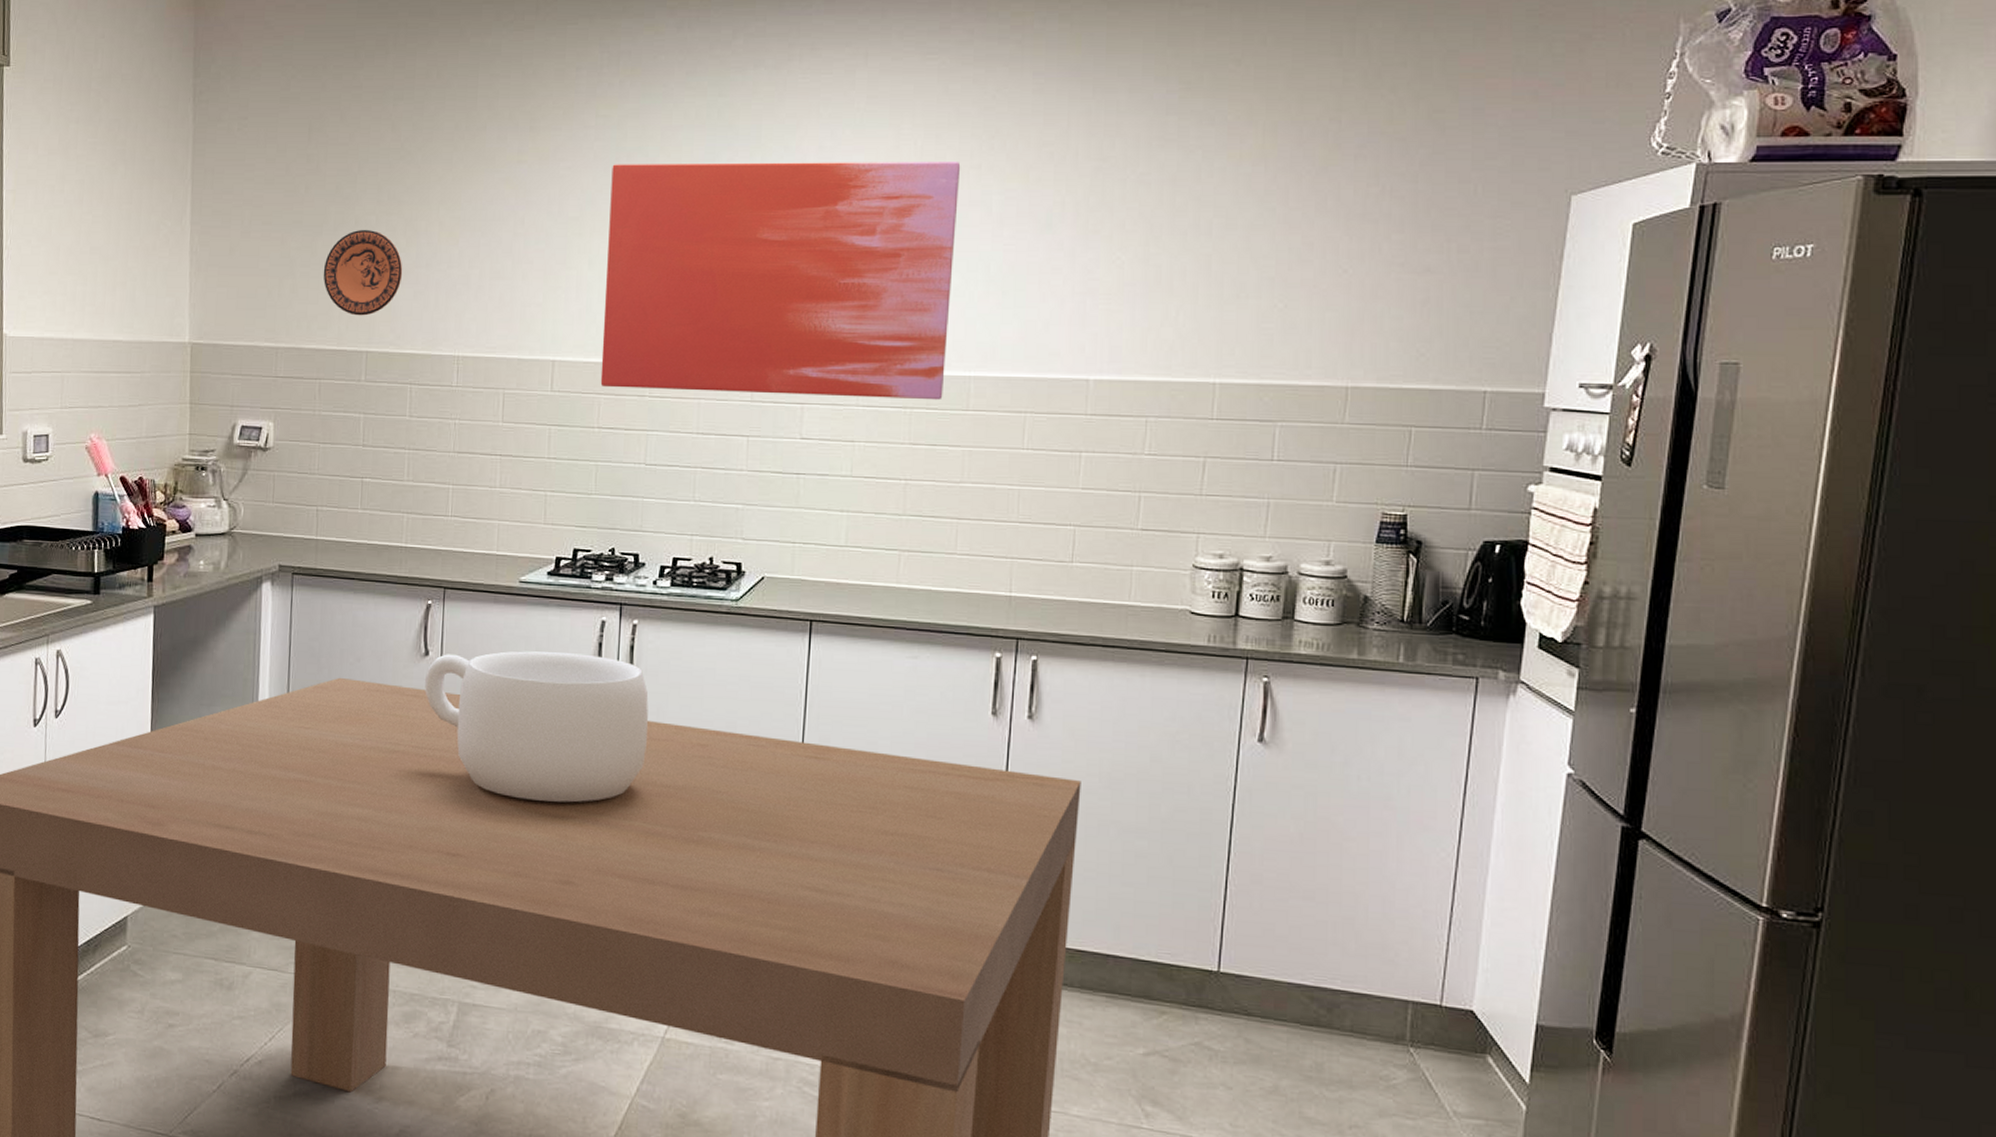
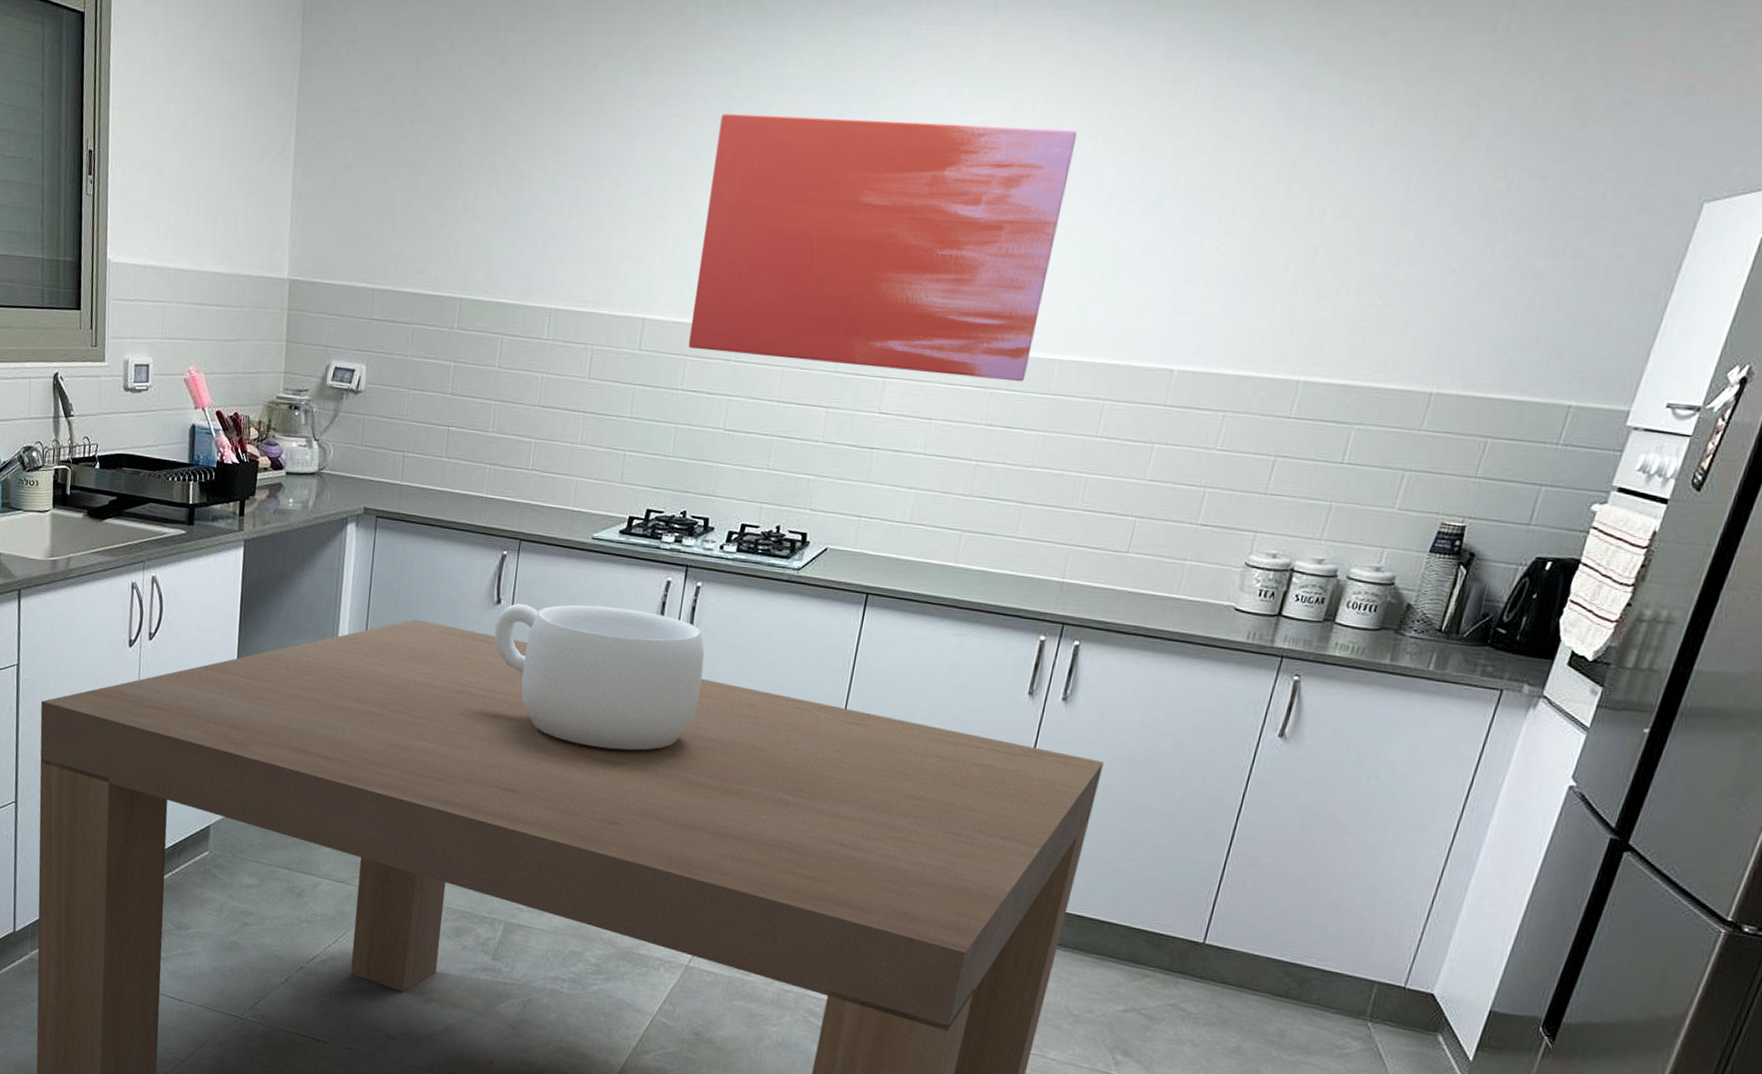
decorative plate: present [323,230,403,316] -> none [422,170,503,261]

